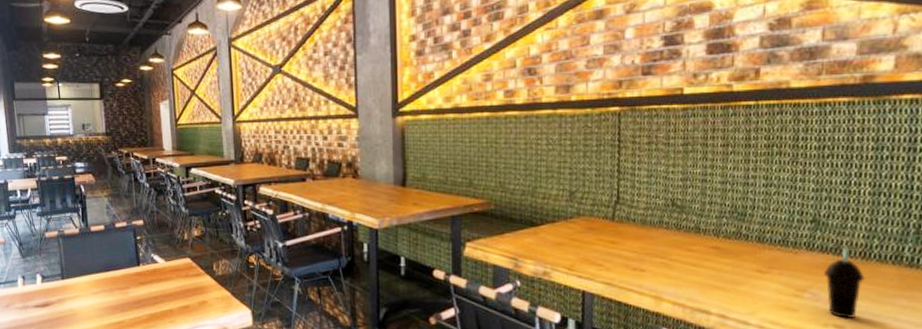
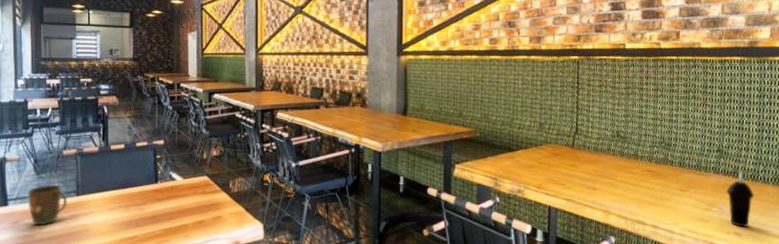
mug: none [16,268,54,310] -> present [27,184,68,226]

